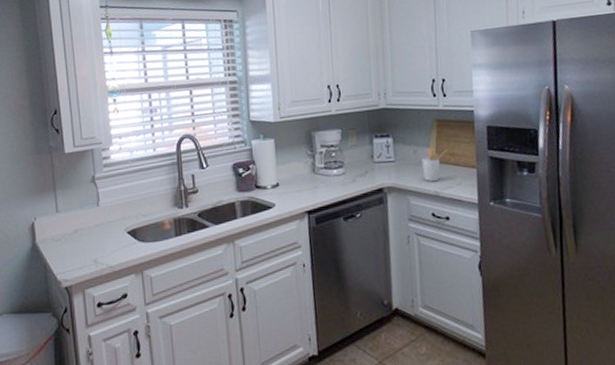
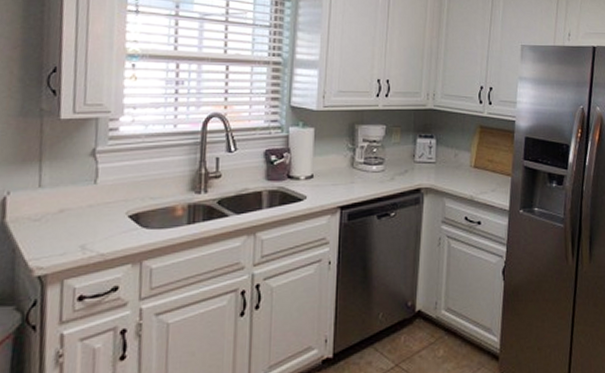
utensil holder: present [421,147,447,182] -> none [461,152,486,186]

